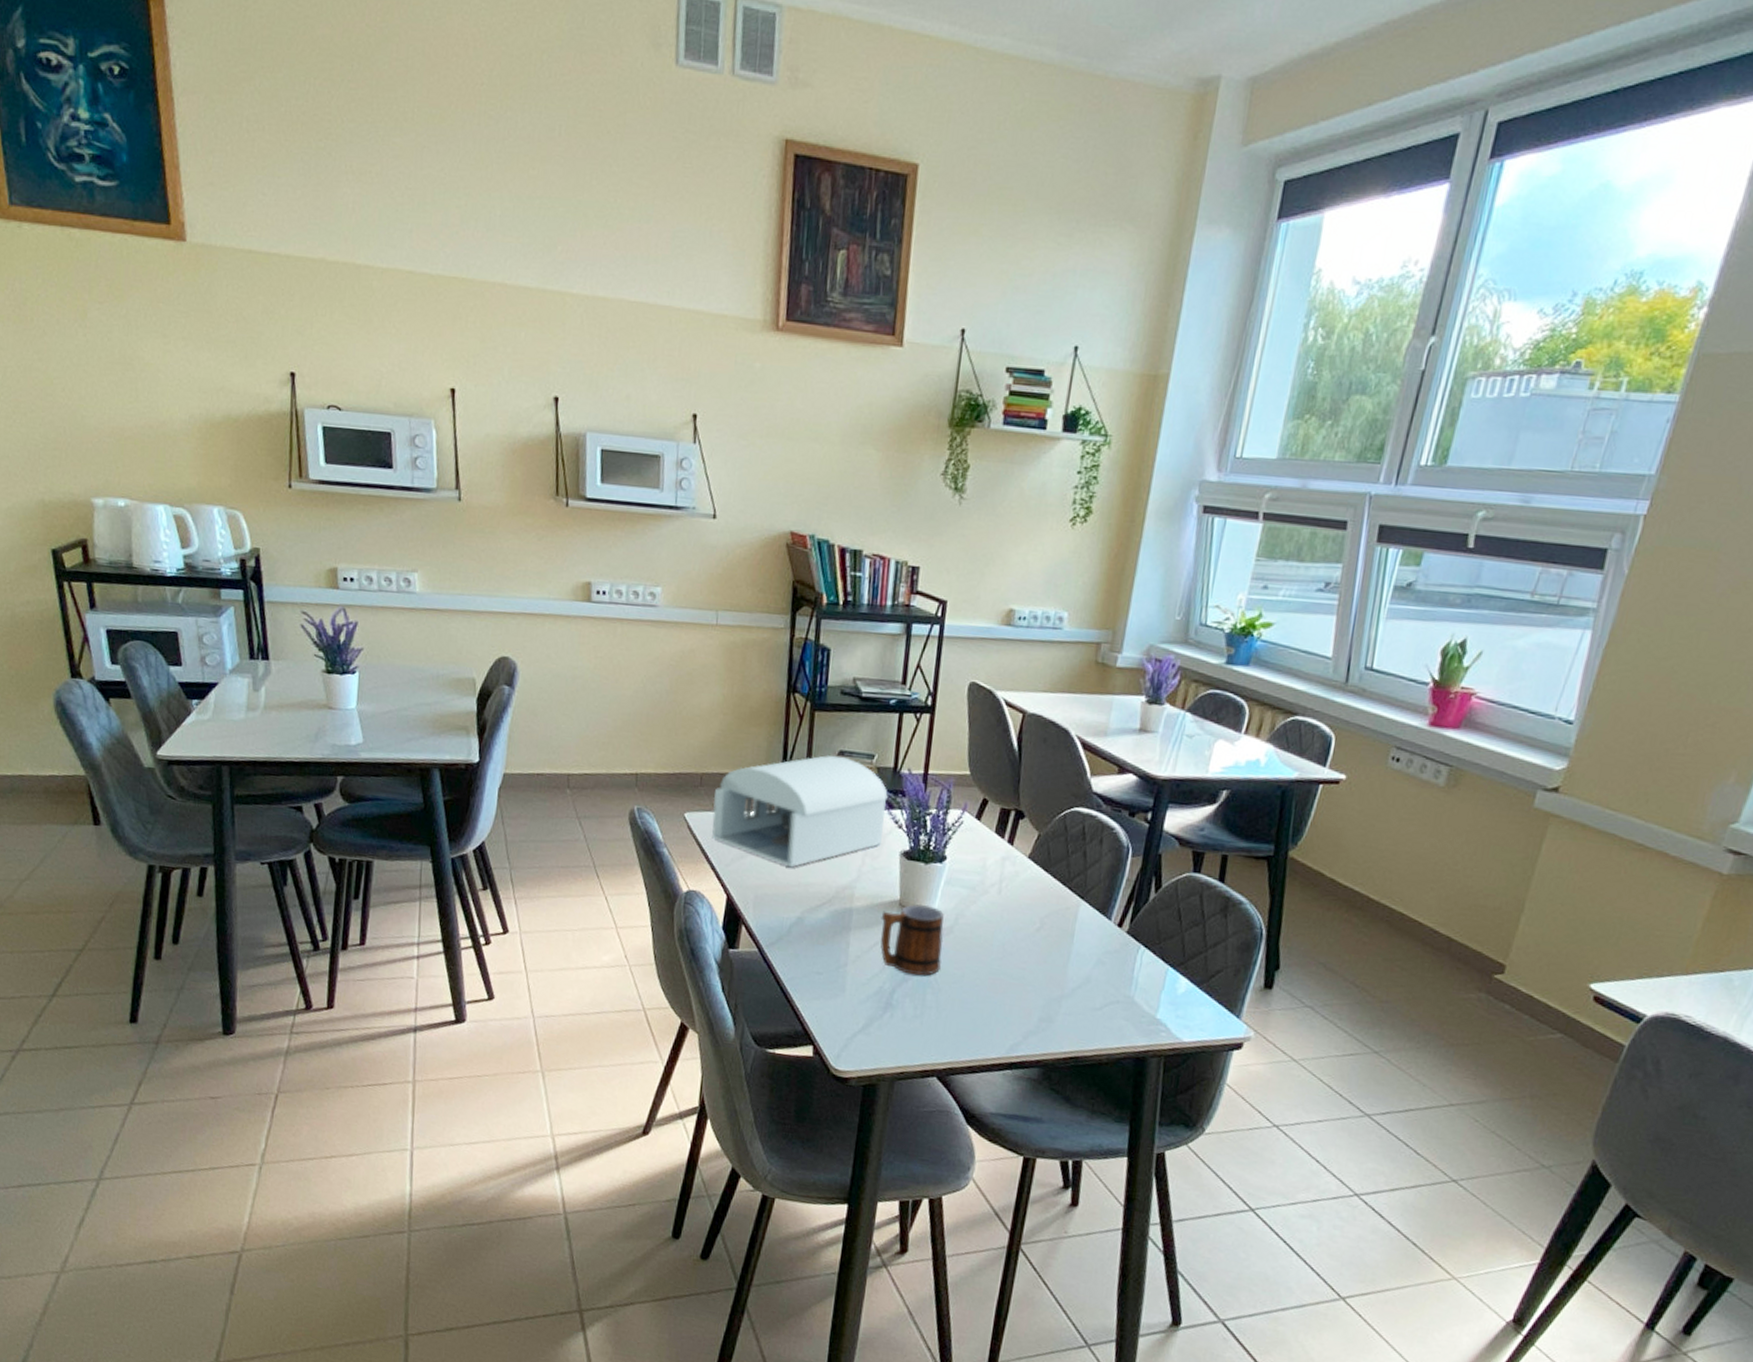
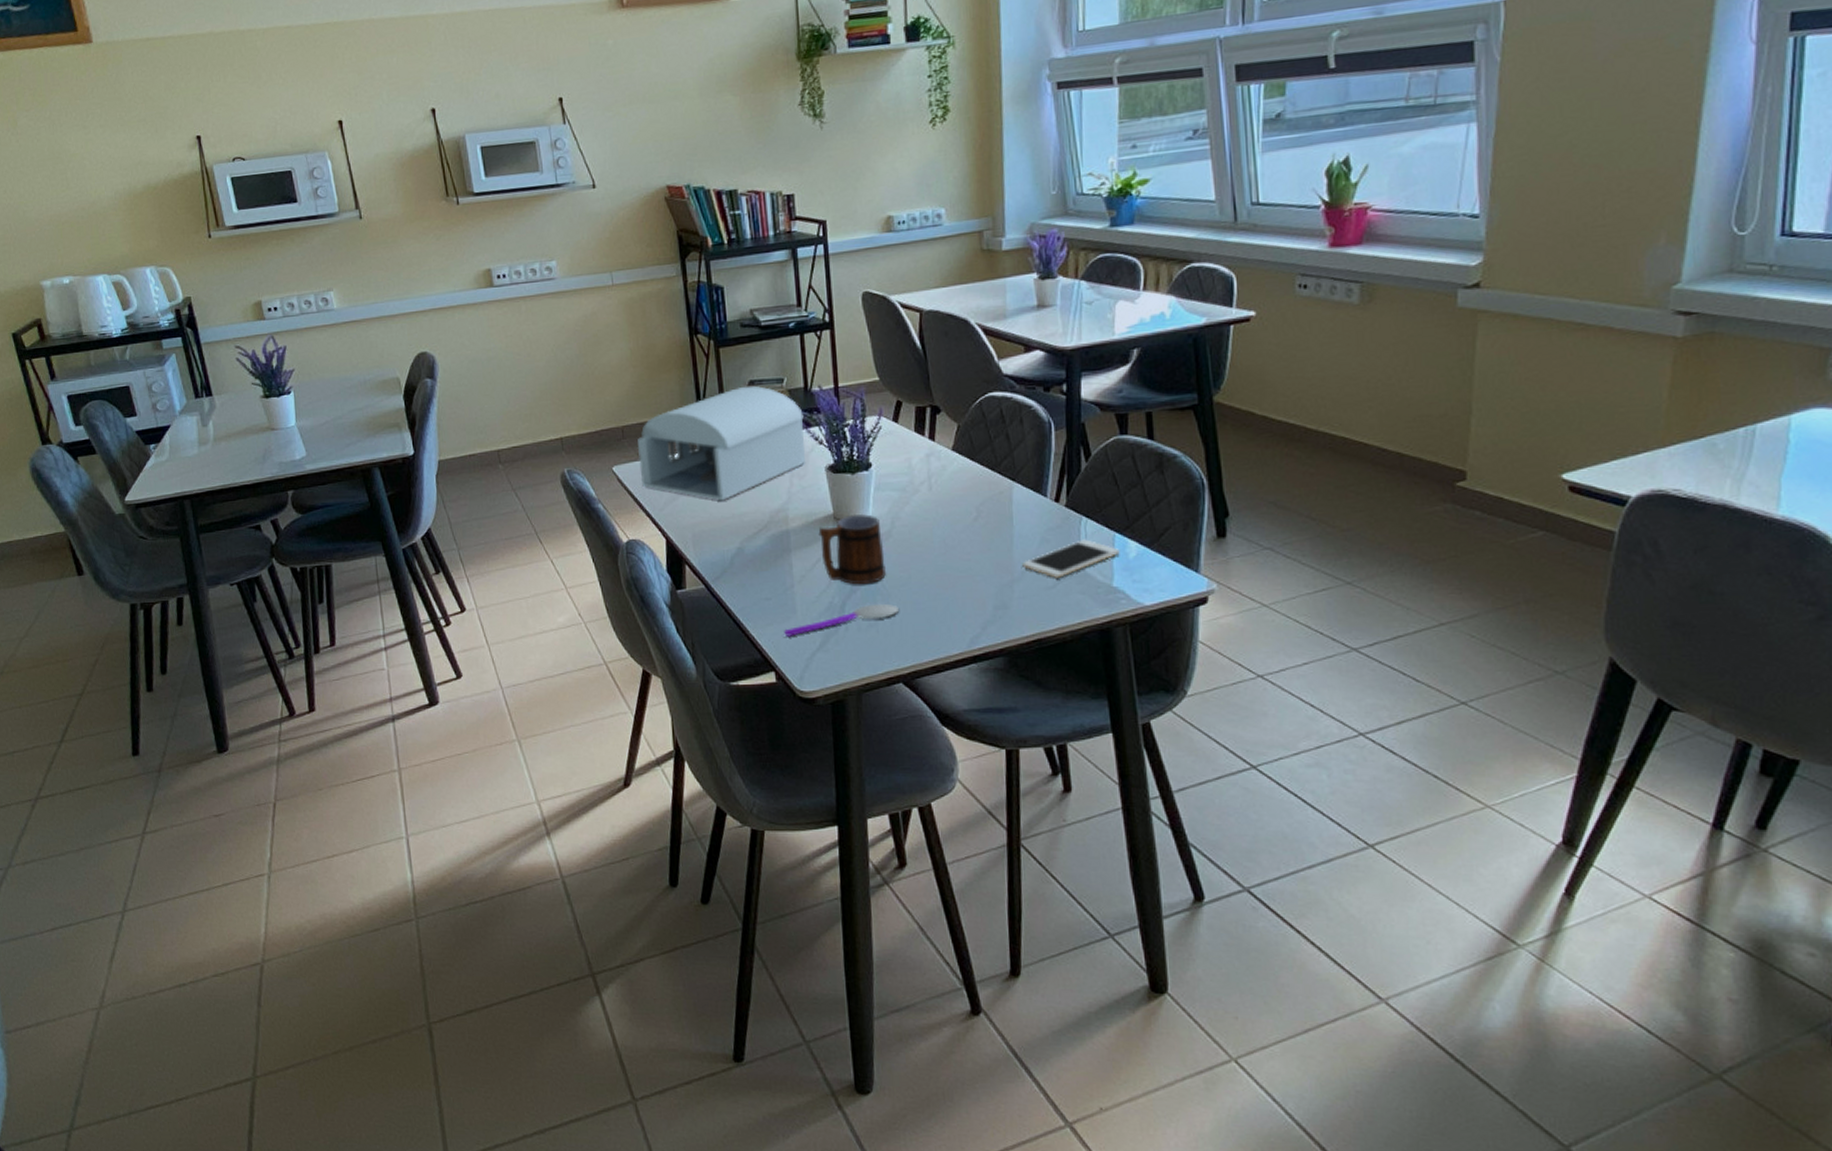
spoon: none [829,995,946,1014] -> present [784,603,899,637]
cell phone: none [1074,967,1170,1001] -> present [1022,539,1120,578]

